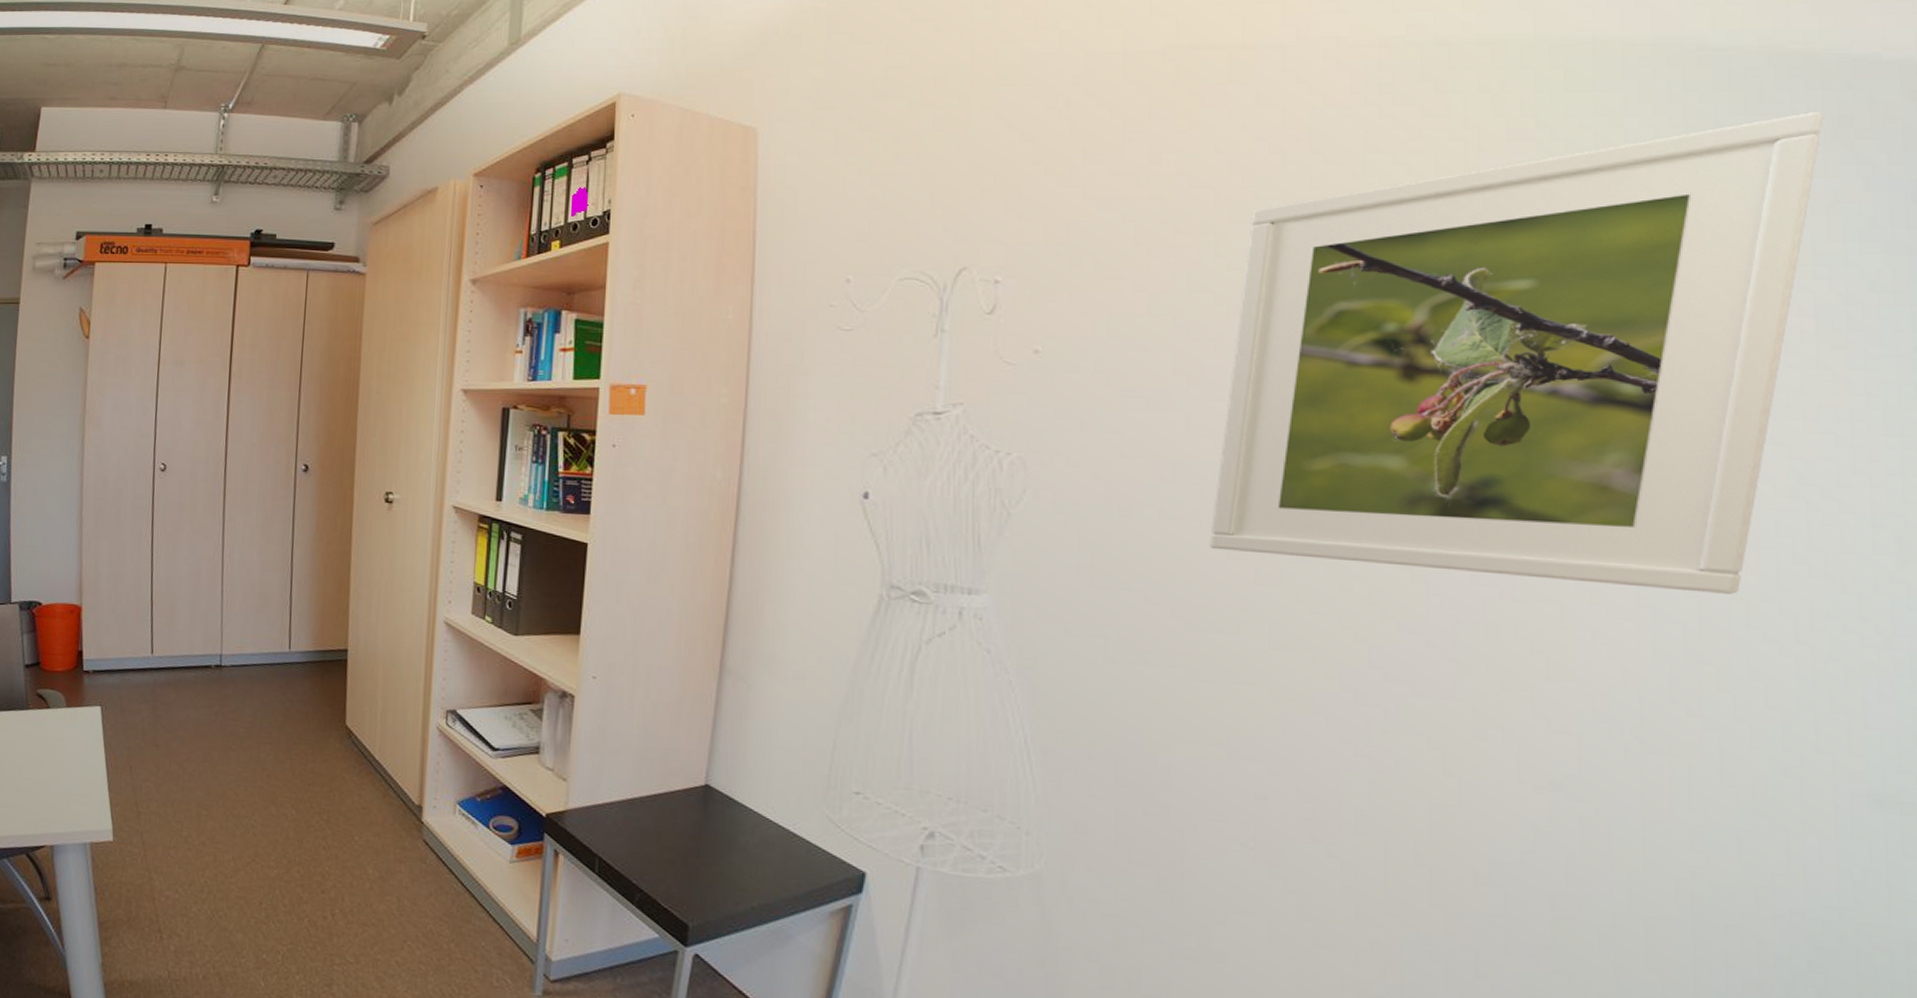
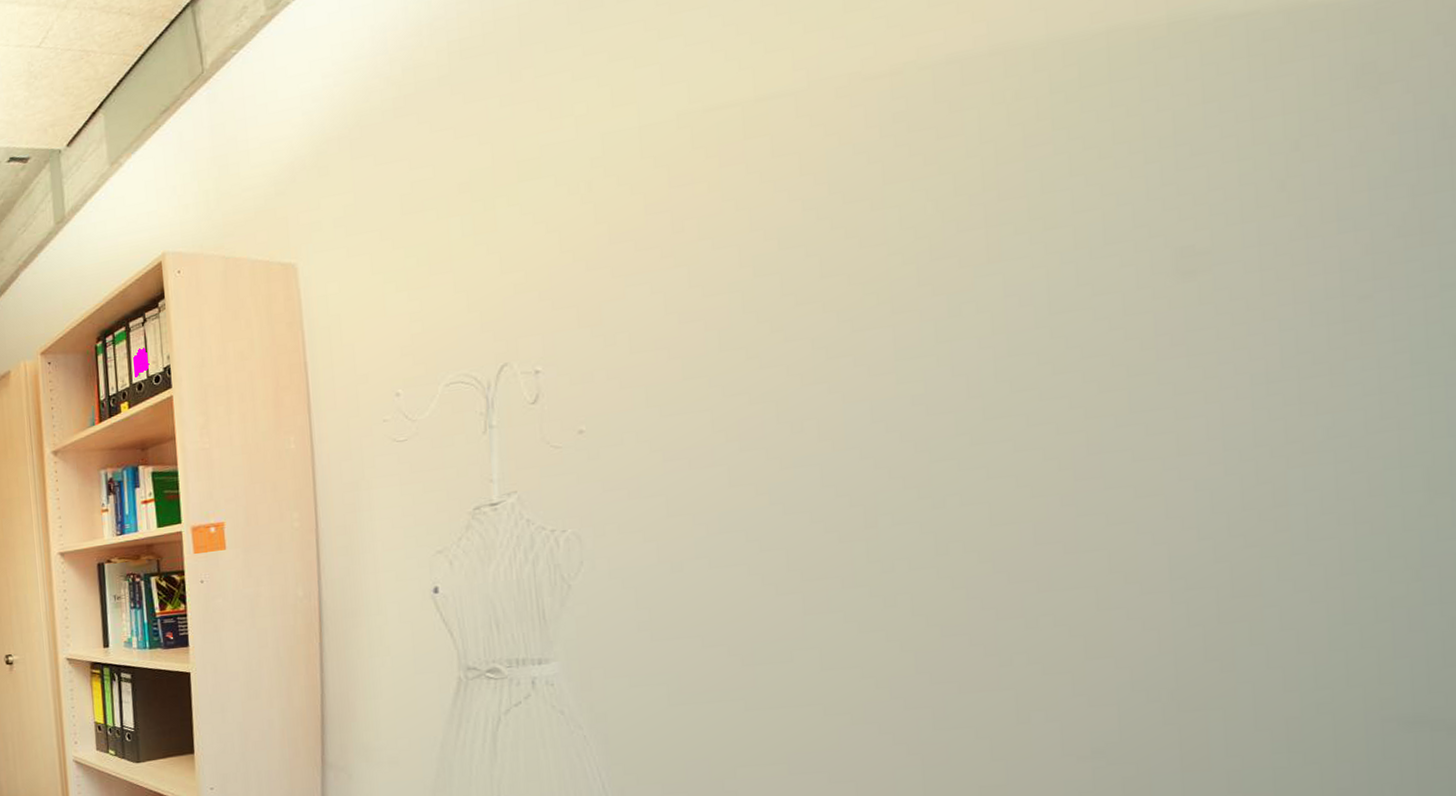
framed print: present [1210,111,1824,594] -> none [758,62,1347,589]

